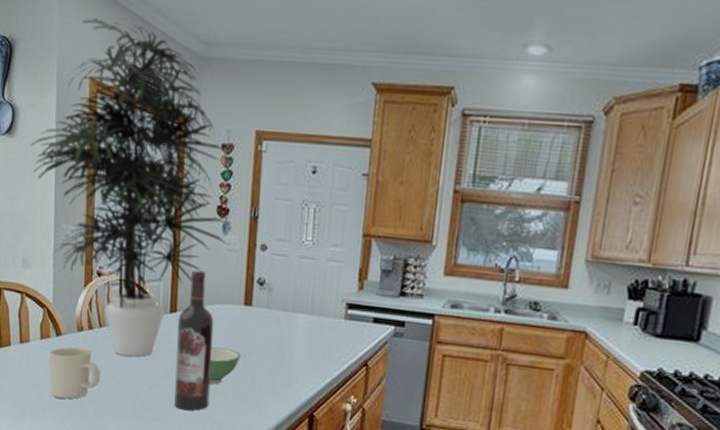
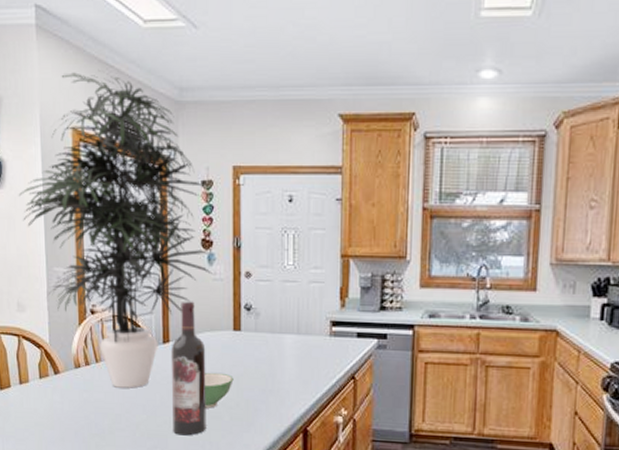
mug: present [48,346,101,399] -> none [48,383,101,434]

